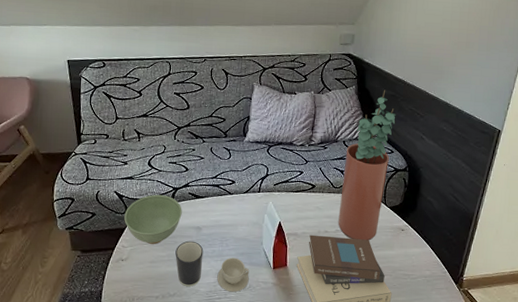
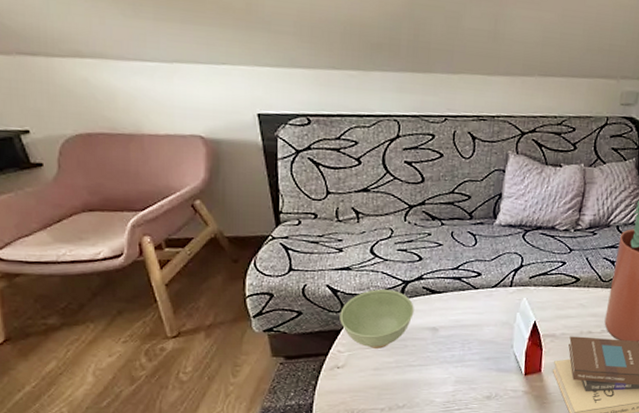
mug: present [175,241,204,287] -> none [405,344,440,397]
teacup: present [217,257,250,293] -> none [456,363,496,403]

